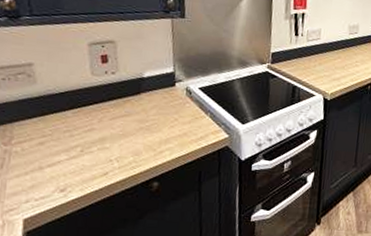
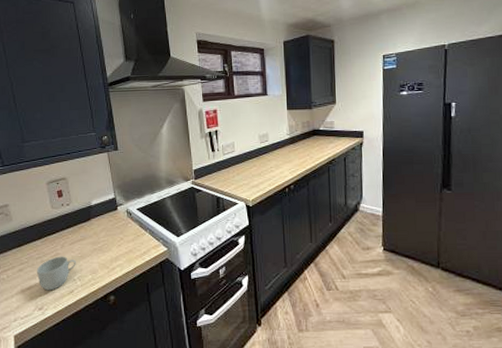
mug: none [62,131,116,171] -> present [36,256,76,291]

